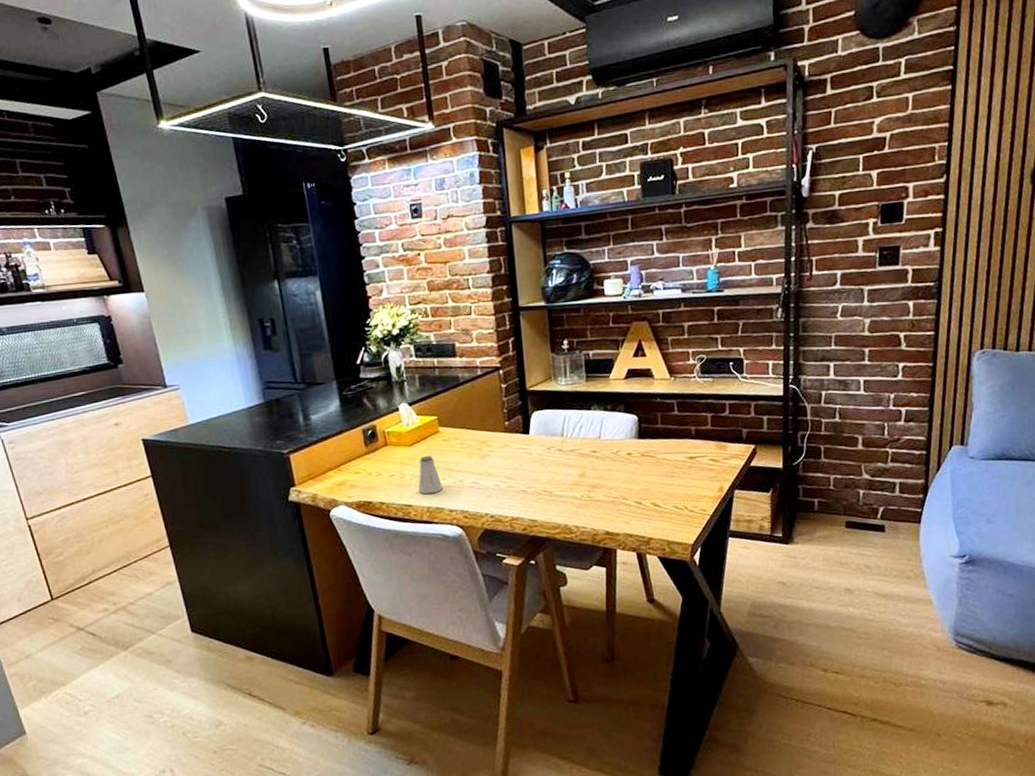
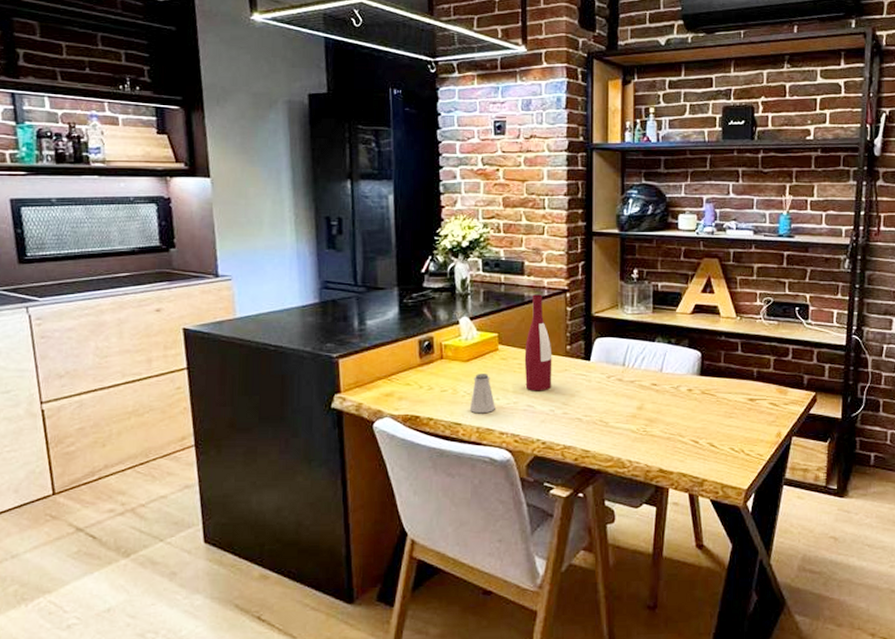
wine bottle: none [464,374,495,469] -> present [524,294,552,391]

